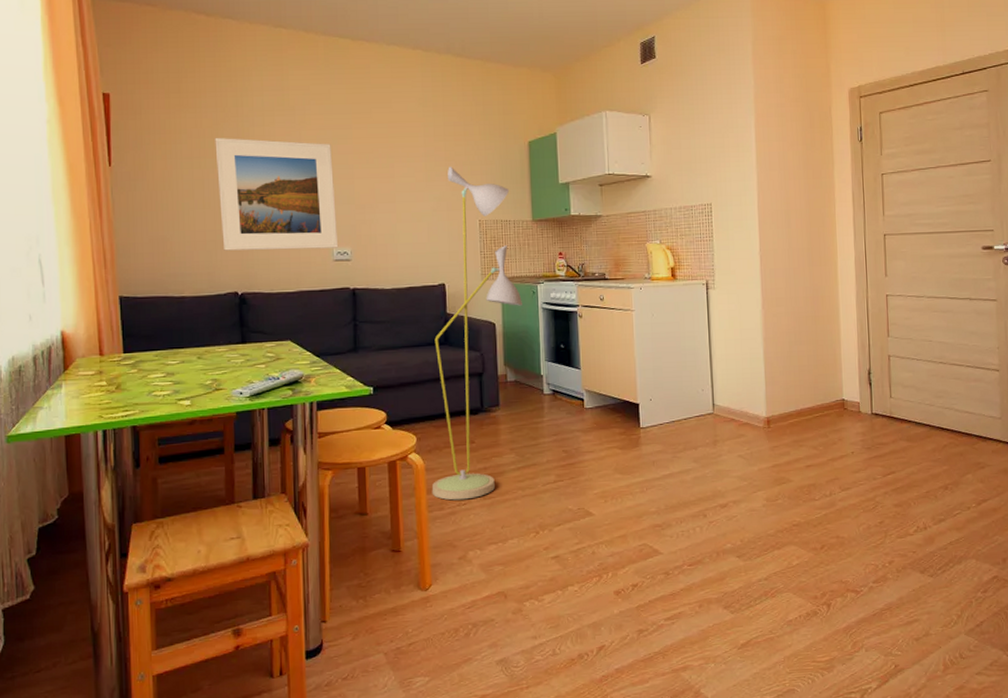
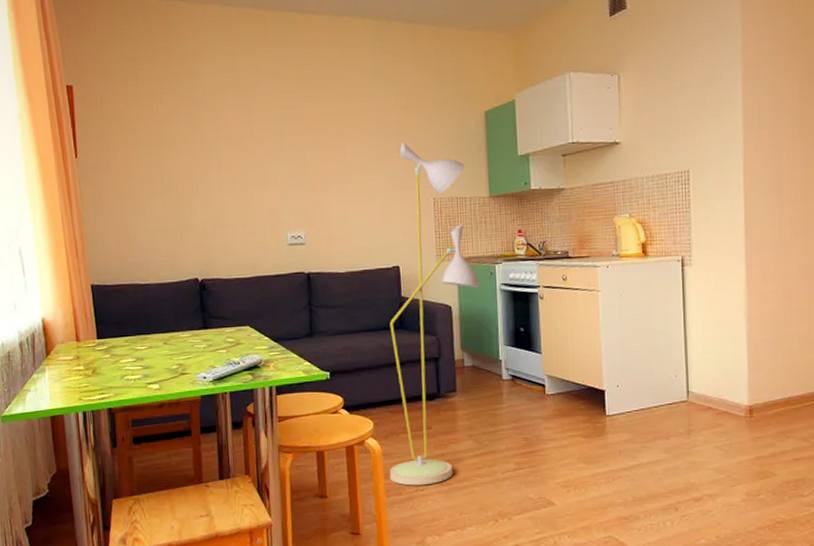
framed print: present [215,137,339,251] -> none [171,123,293,238]

